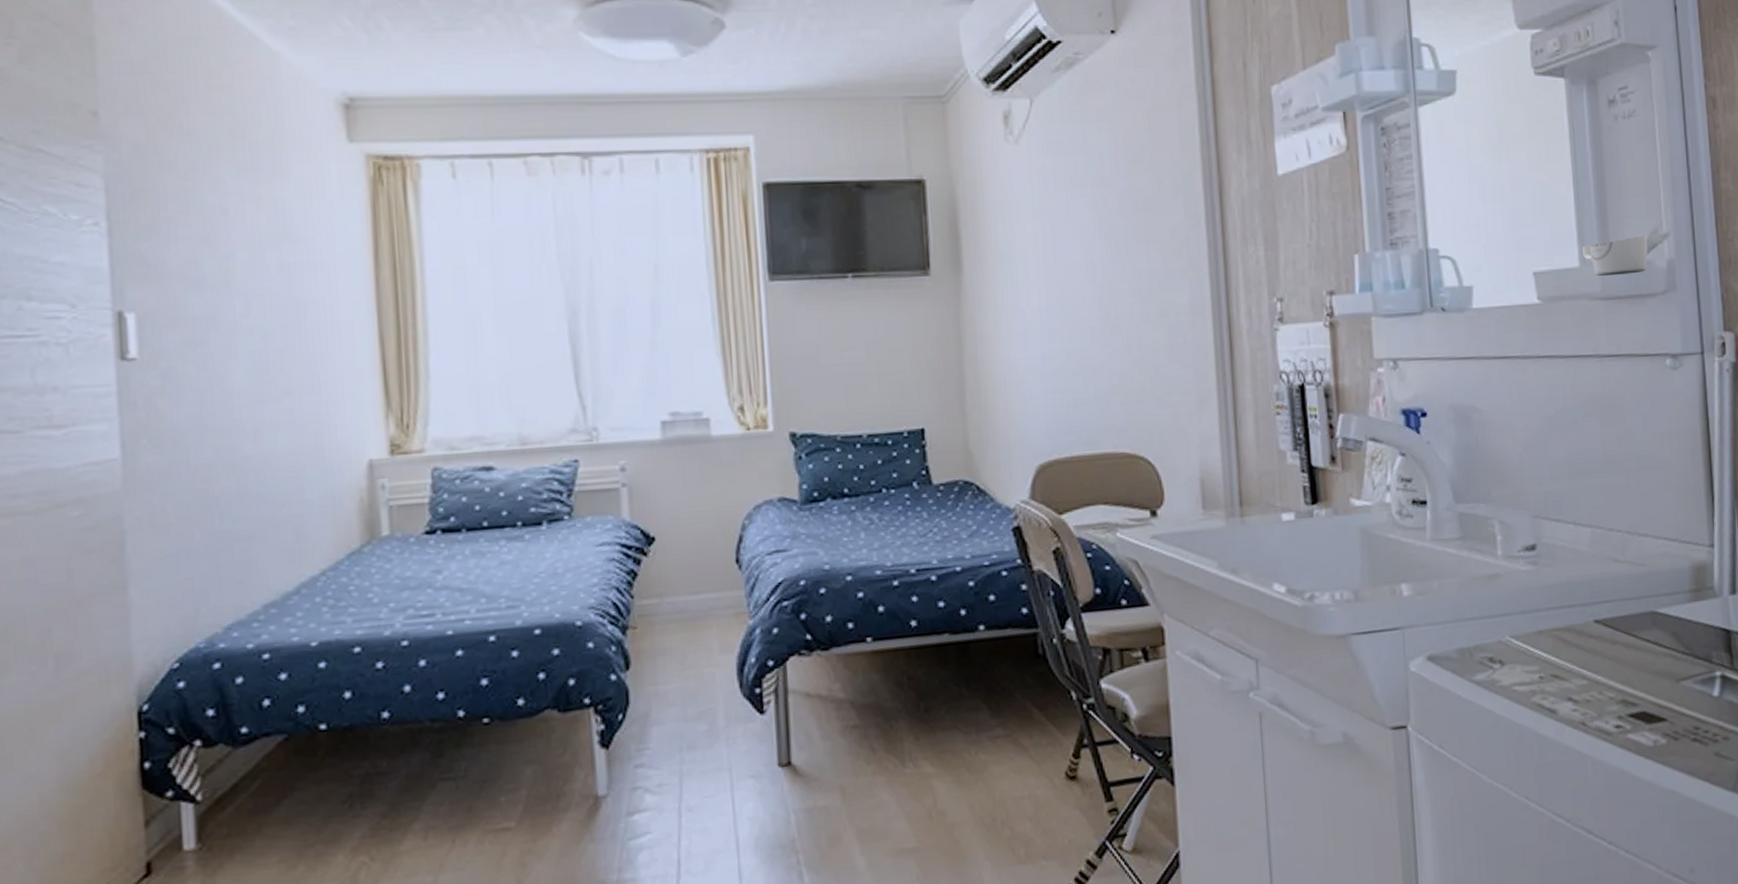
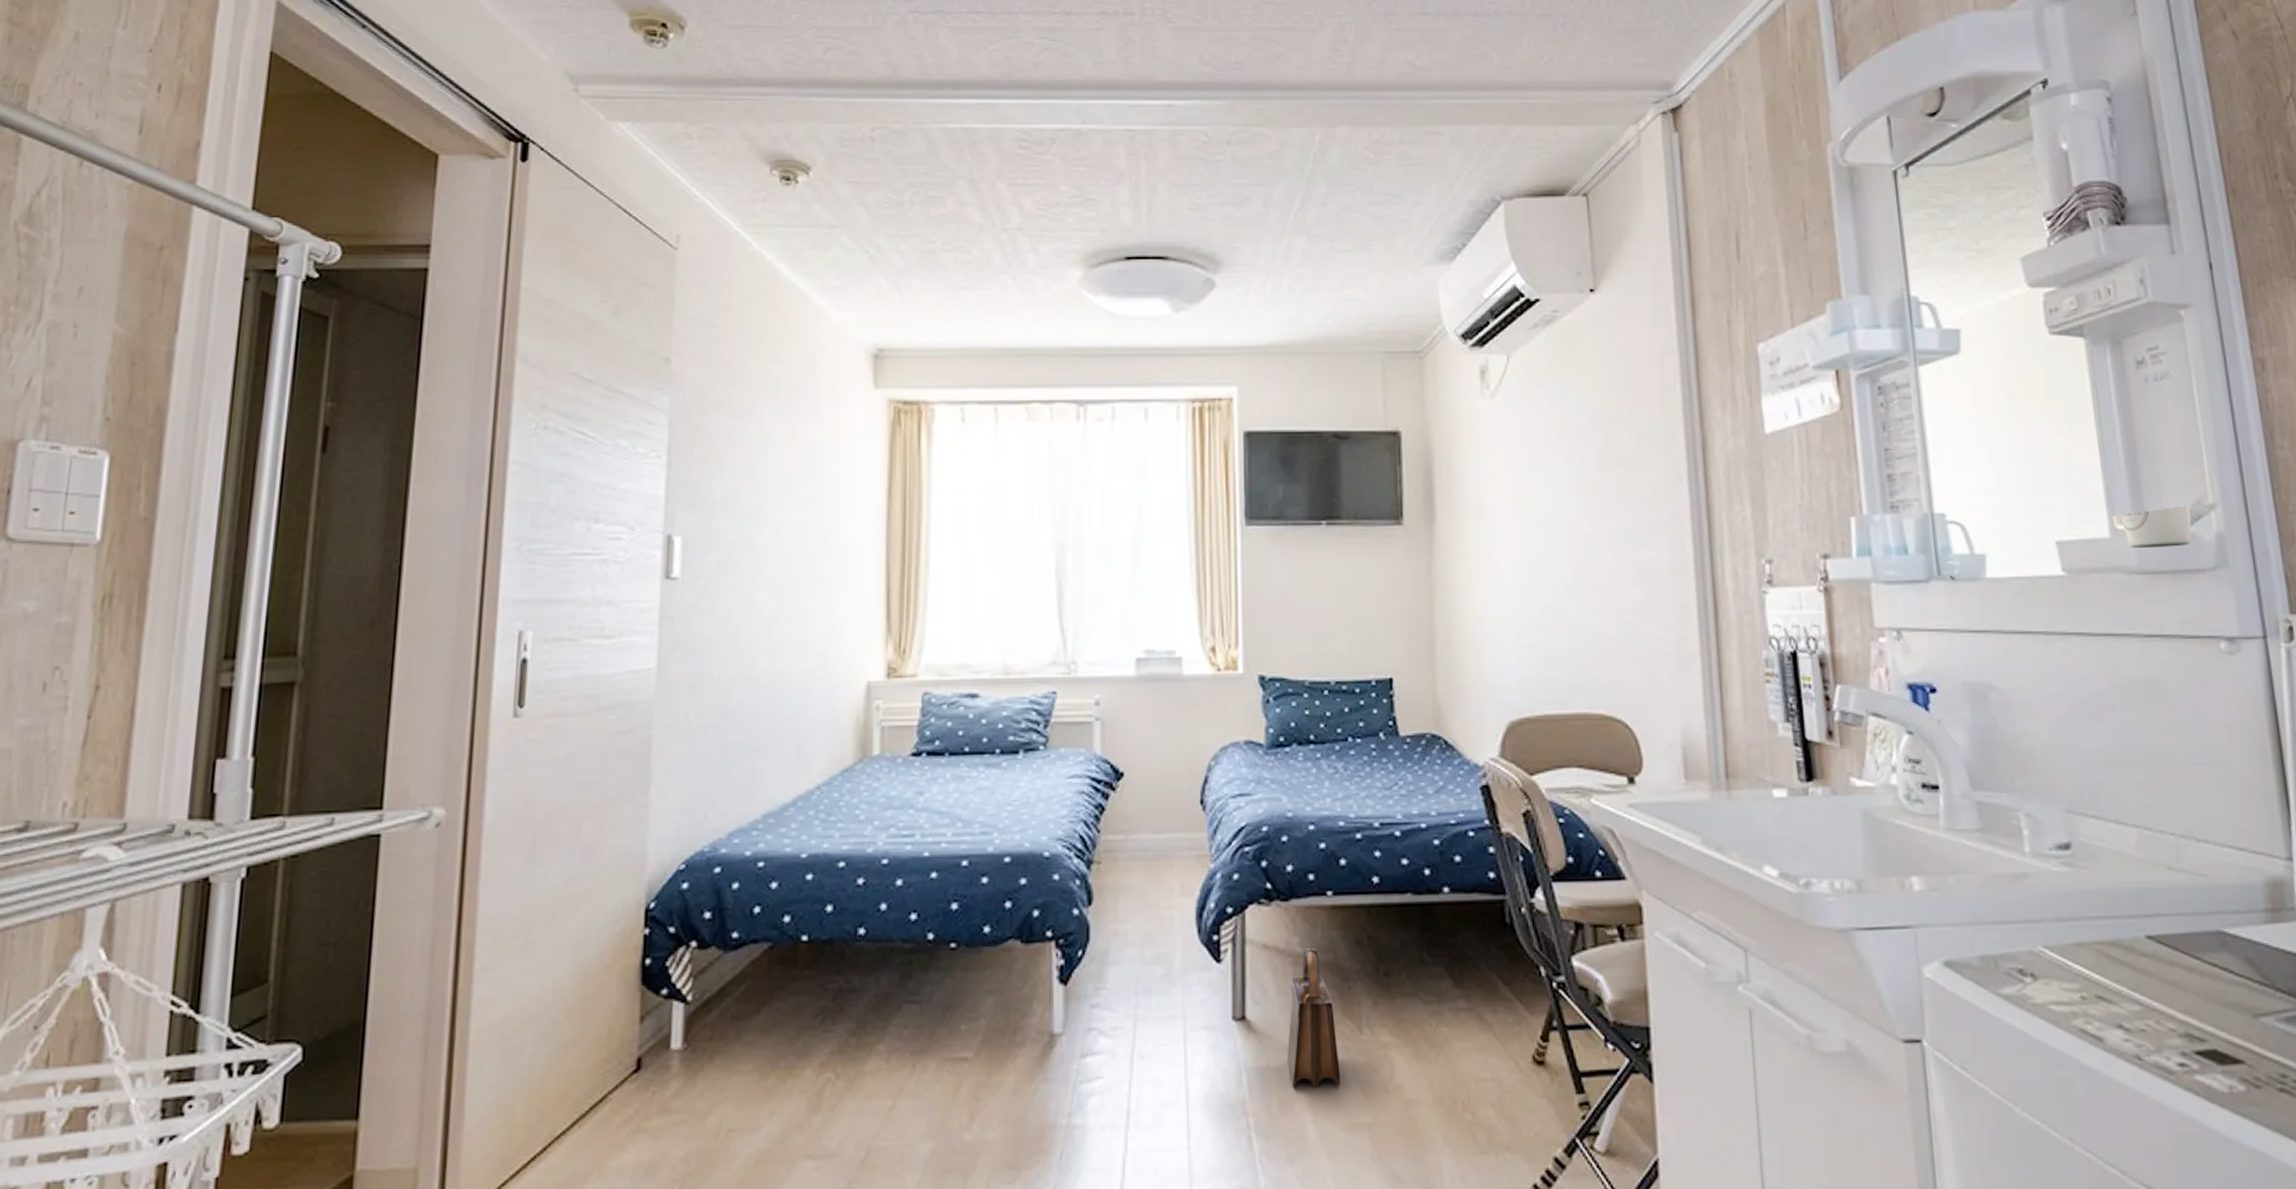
handbag: none [833,692,886,823] -> present [1287,948,1341,1088]

